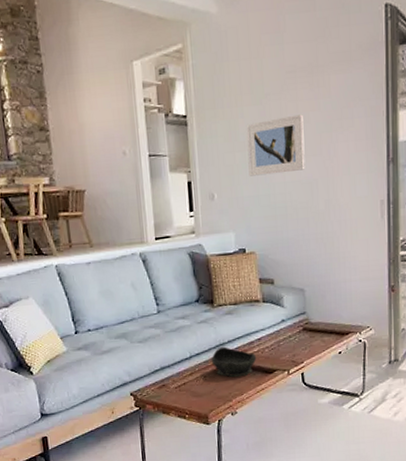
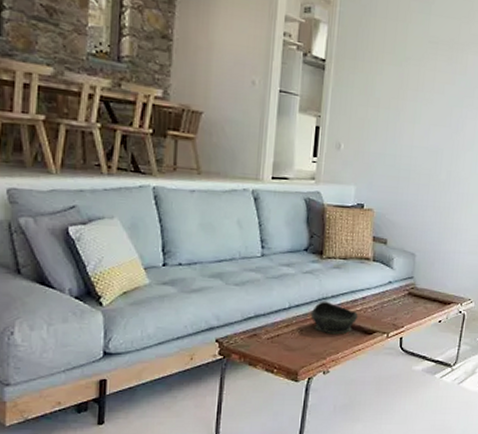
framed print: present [246,114,305,176] -> none [379,82,439,138]

